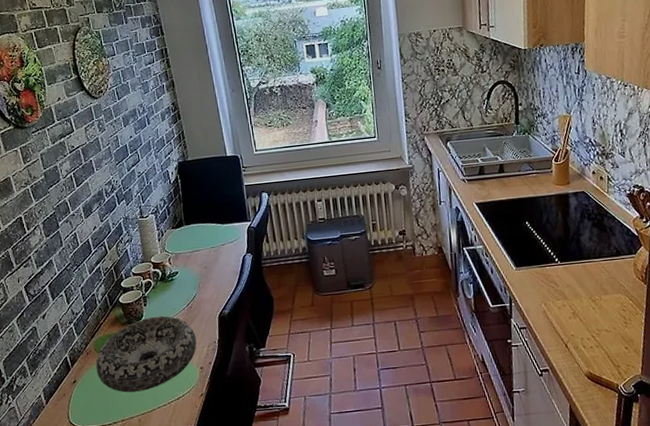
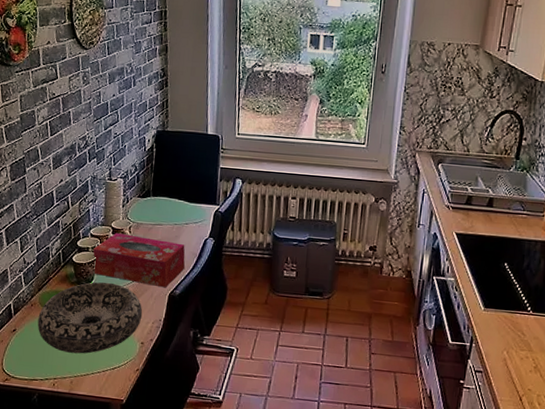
tissue box: none [138,264,230,311] -> present [93,232,186,288]

